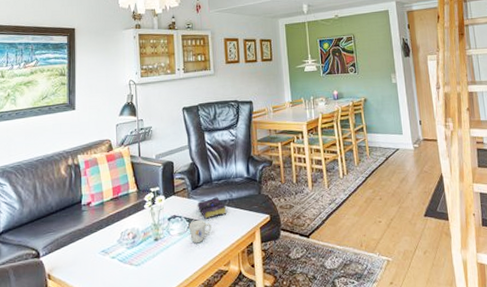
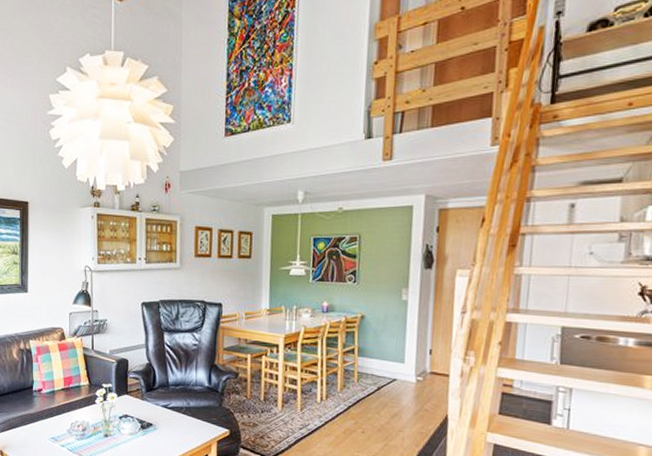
mug: present [188,219,212,244] -> none [140,422,165,447]
book: present [197,197,226,219] -> none [150,402,181,424]

